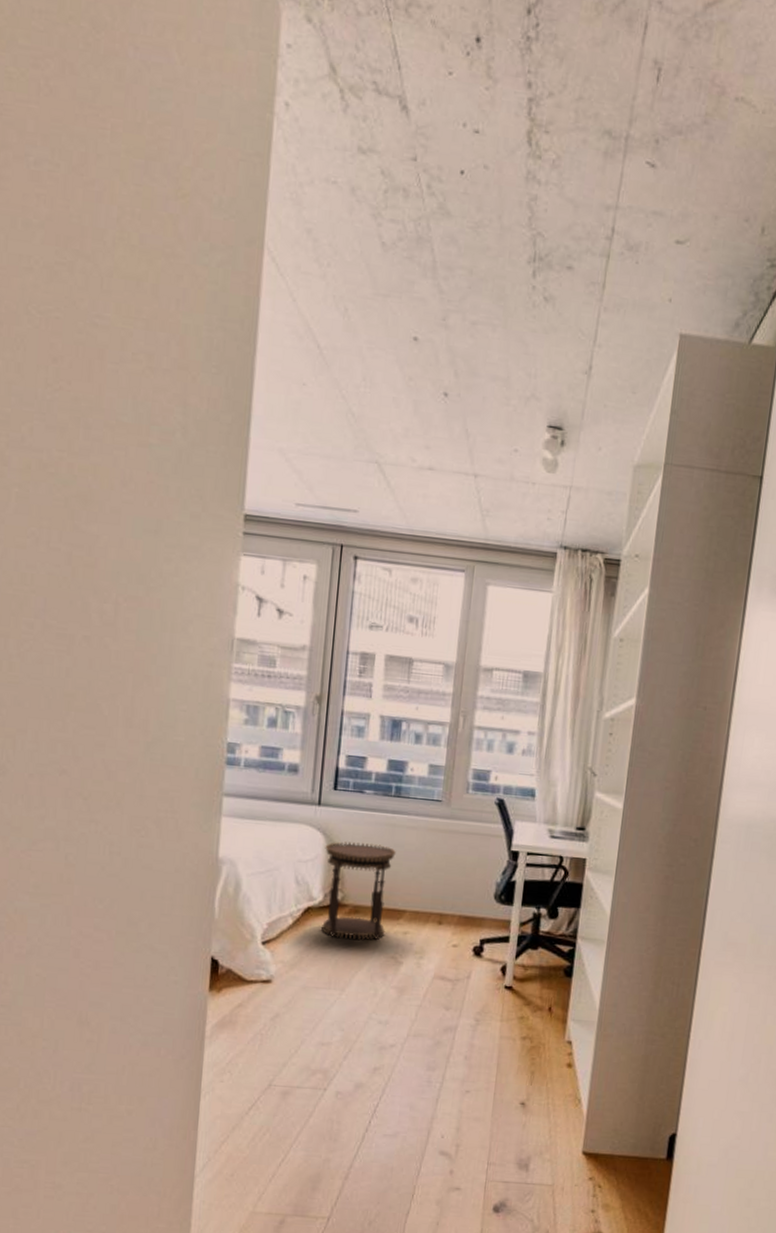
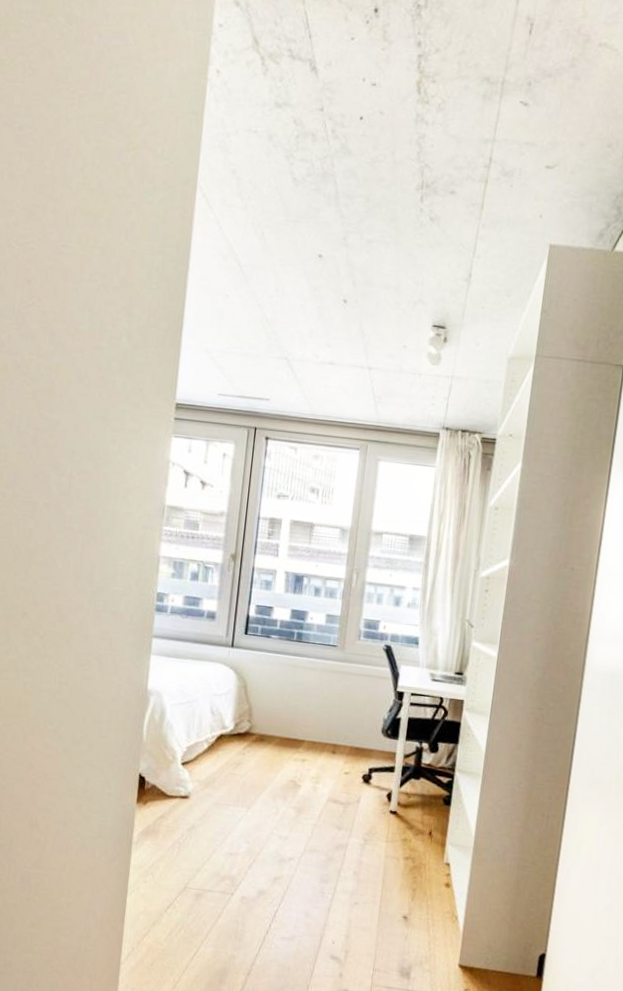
side table: present [321,841,396,940] -> none [232,678,297,765]

